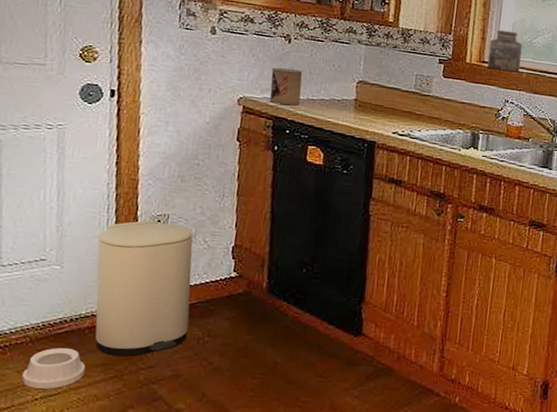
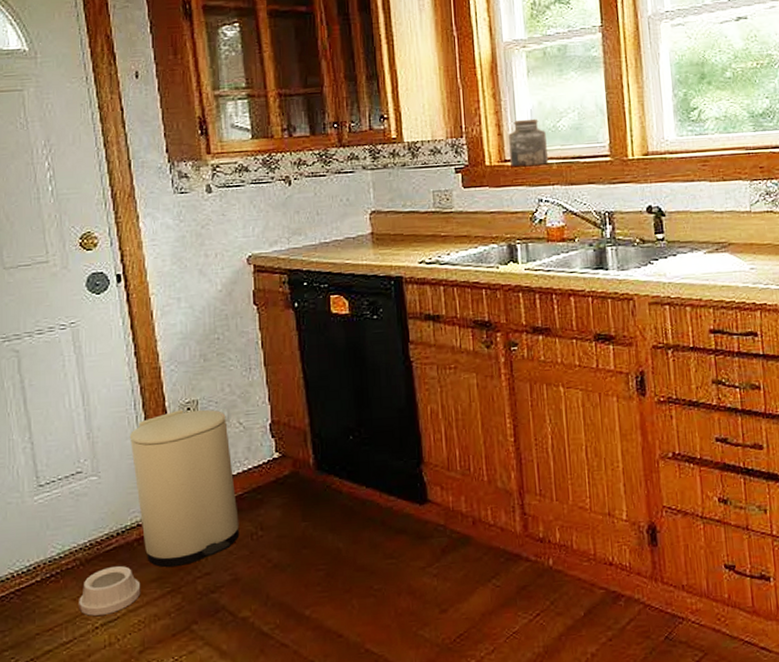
tin can: present [270,67,303,106] -> none [277,213,314,256]

